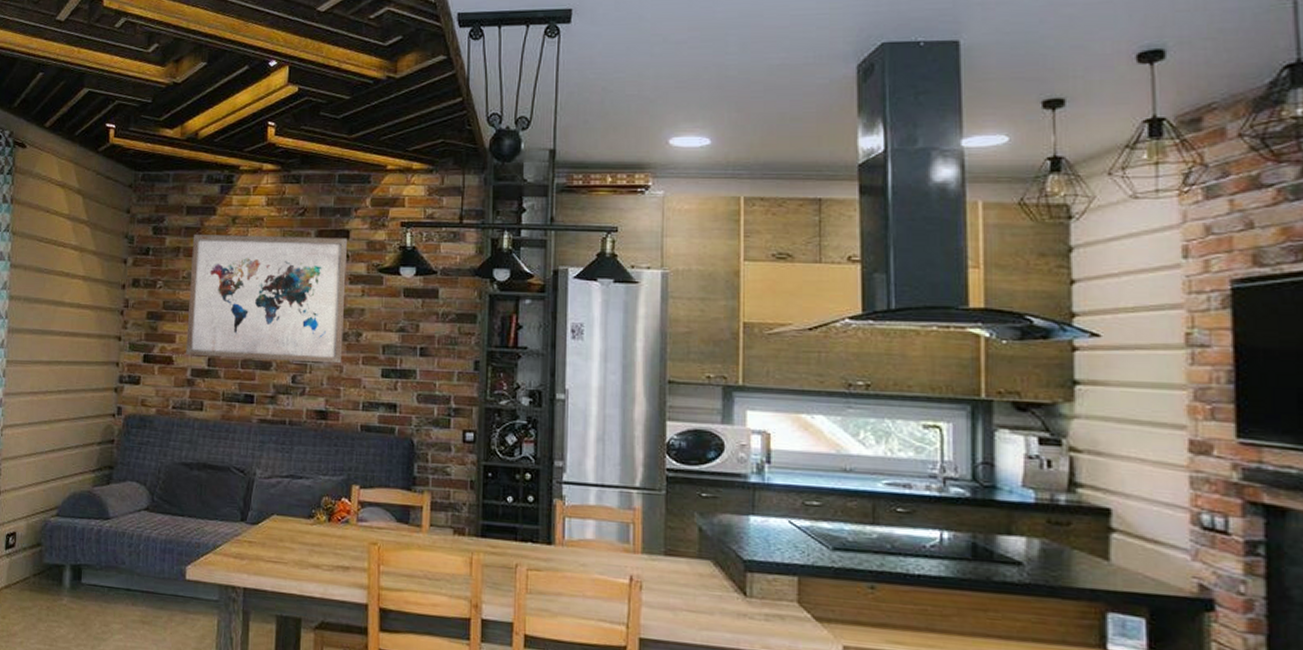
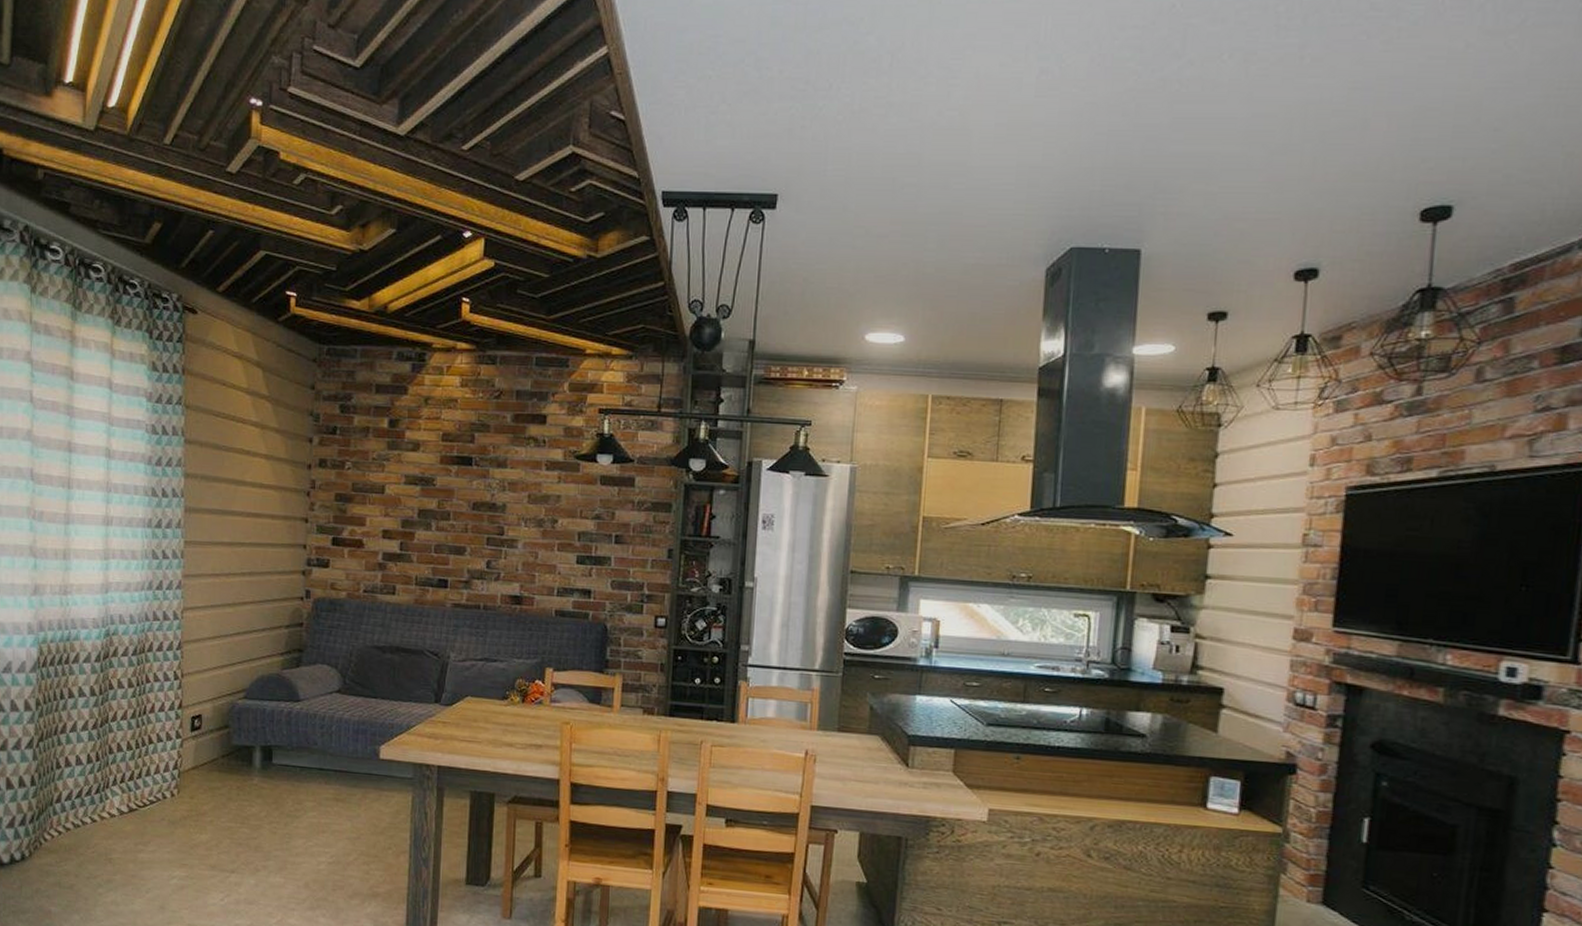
wall art: present [186,235,347,364] -> none [377,415,544,550]

